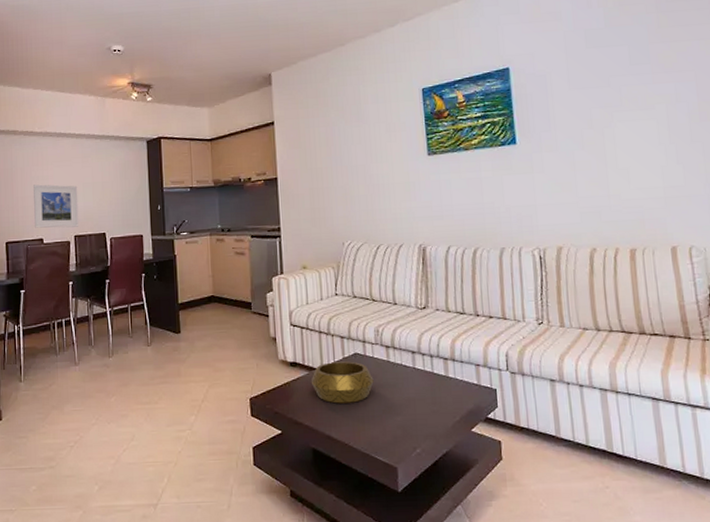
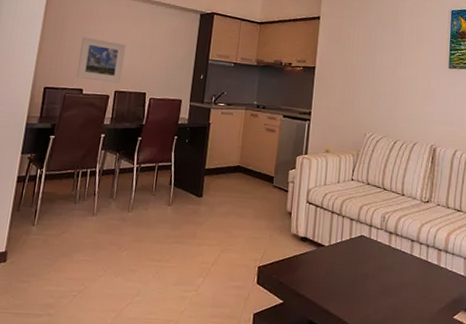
decorative bowl: present [311,361,374,404] -> none [317,241,374,281]

